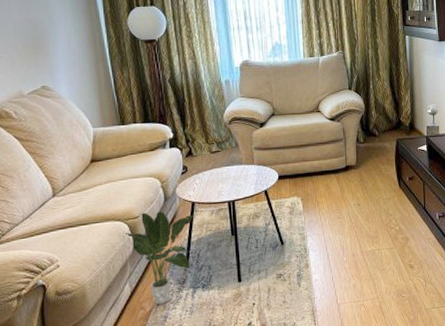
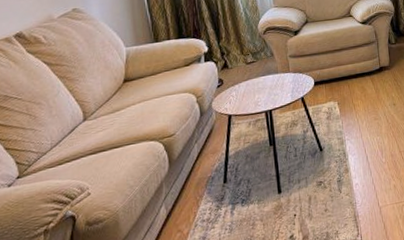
potted plant: present [125,211,193,305] -> none [160,127,230,226]

